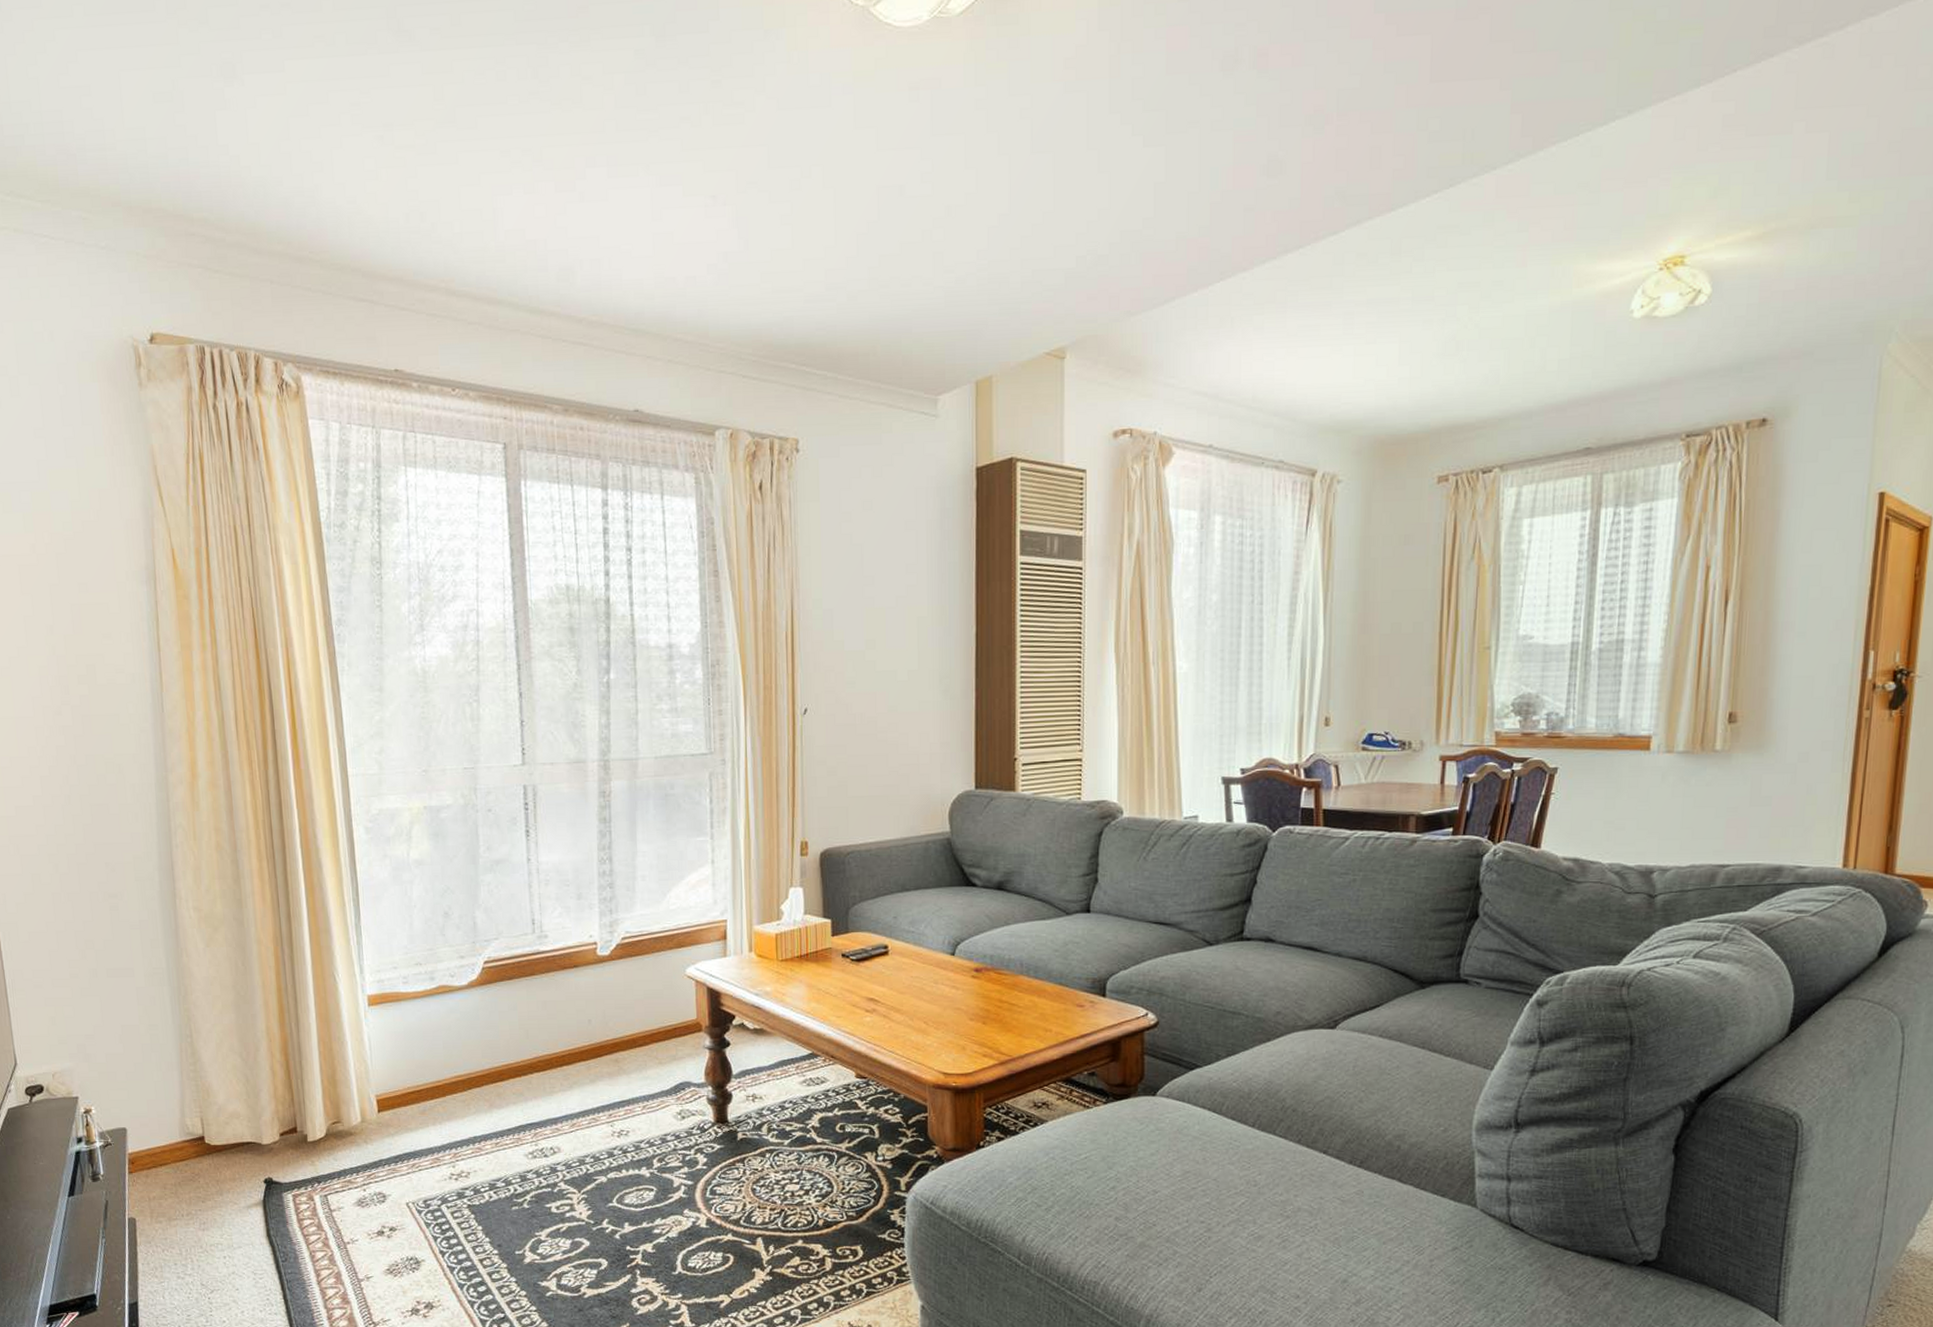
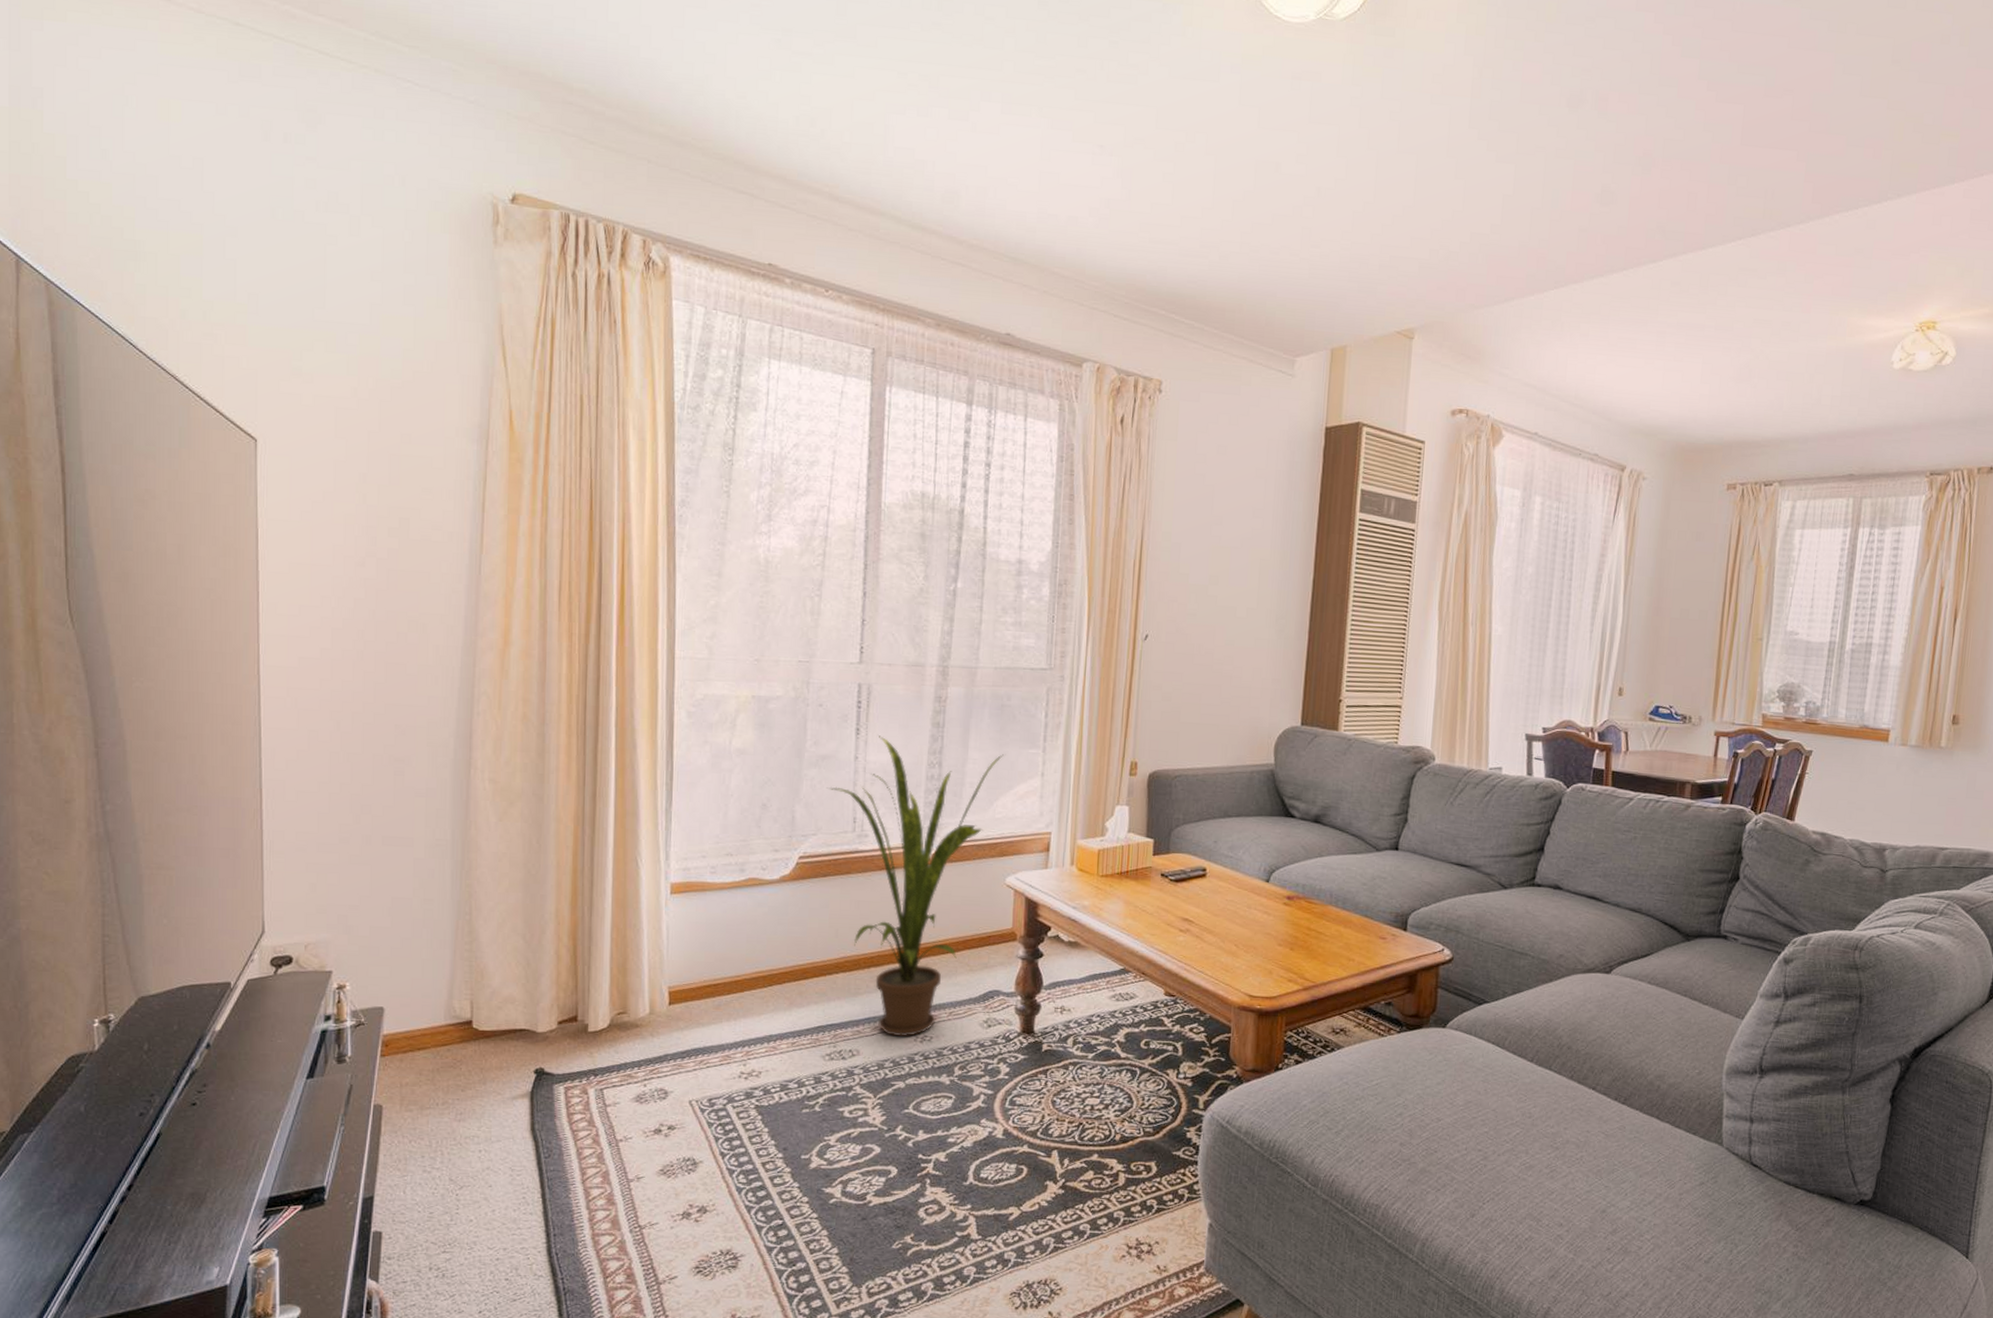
house plant: none [503,836,672,1133] -> present [827,735,1004,1037]

